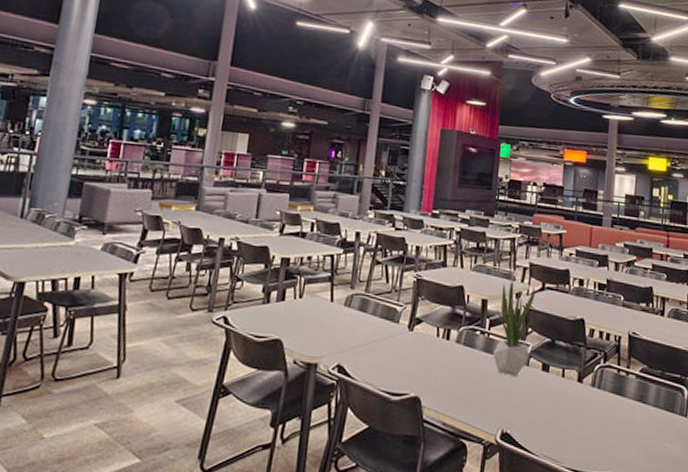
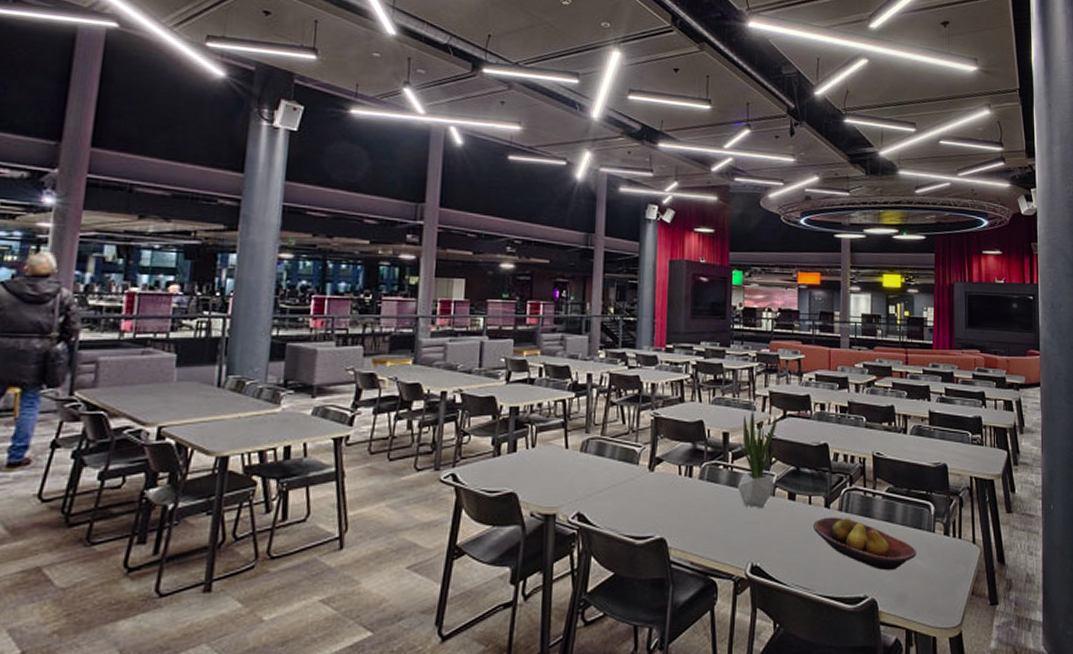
fruit bowl: none [564,391,667,451] -> present [812,517,916,571]

